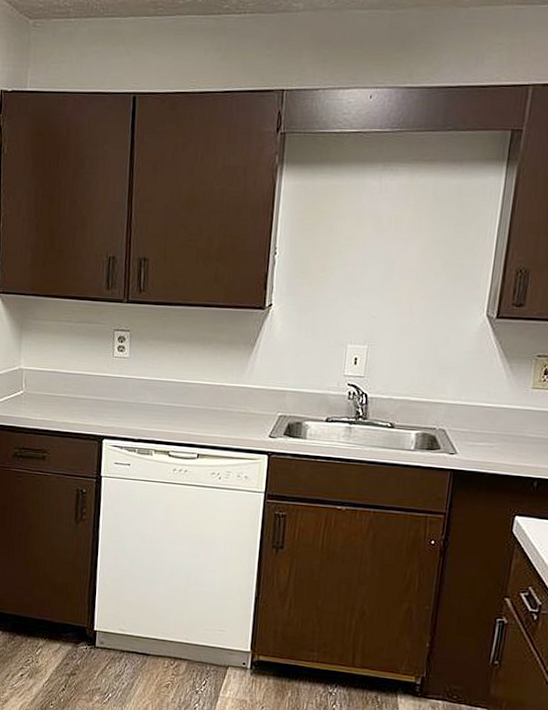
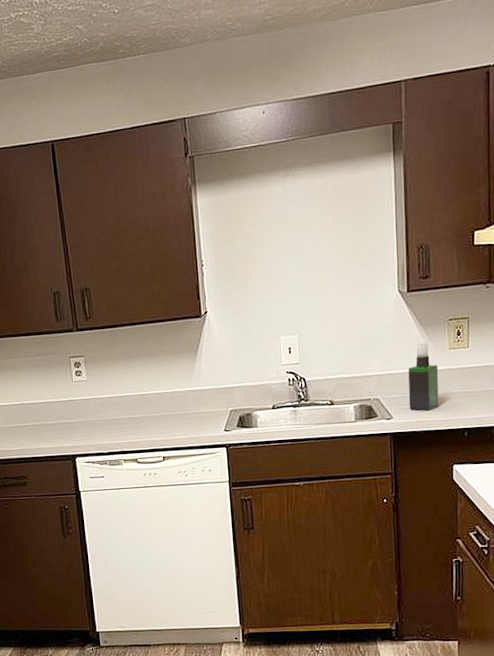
spray bottle: none [476,377,516,452] -> present [408,343,439,411]

